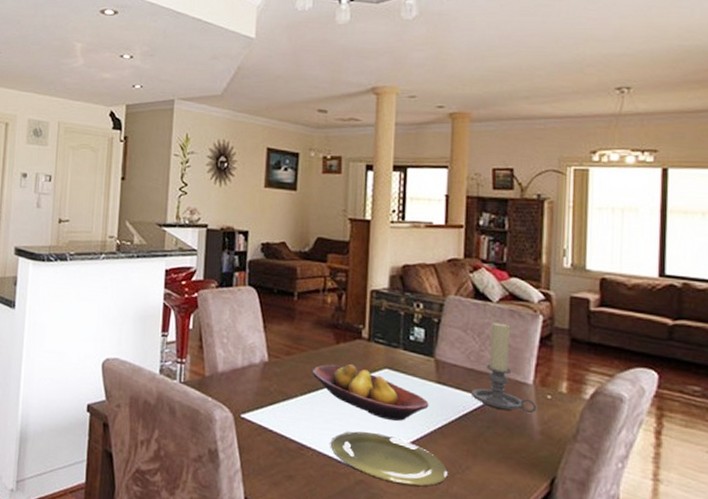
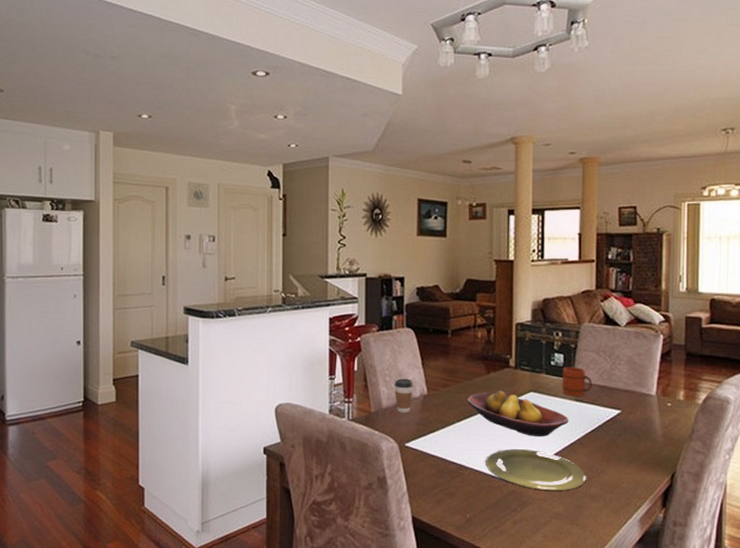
coffee cup: none [231,341,253,381] -> present [394,378,413,413]
mug: none [421,343,458,379] -> present [561,366,593,397]
candle holder: present [470,322,537,413] -> none [604,343,659,420]

